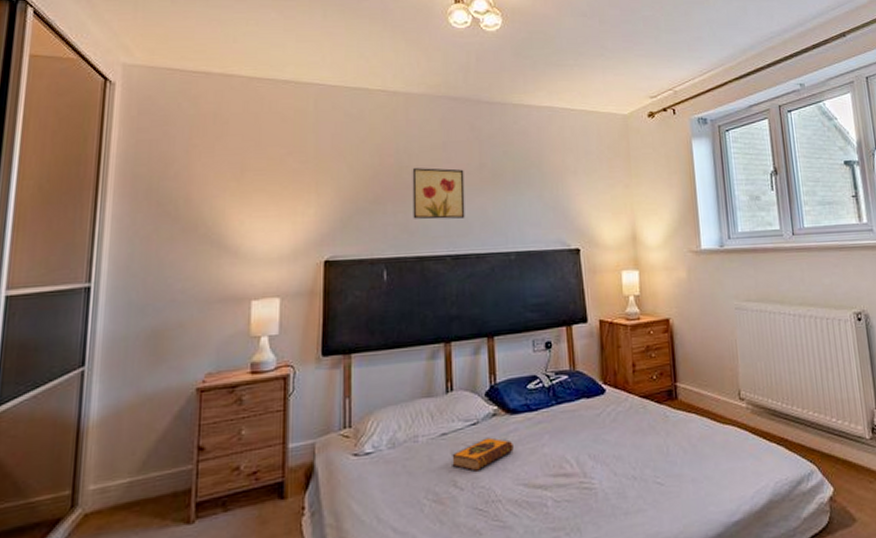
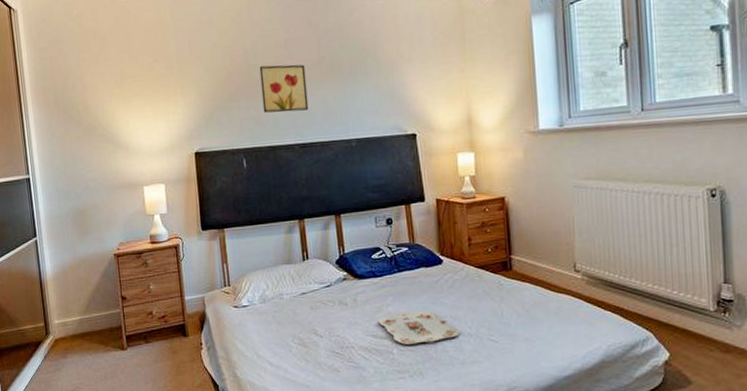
hardback book: present [452,437,514,471] -> none [311,297,362,323]
serving tray: none [532,450,623,494] -> present [378,310,460,344]

